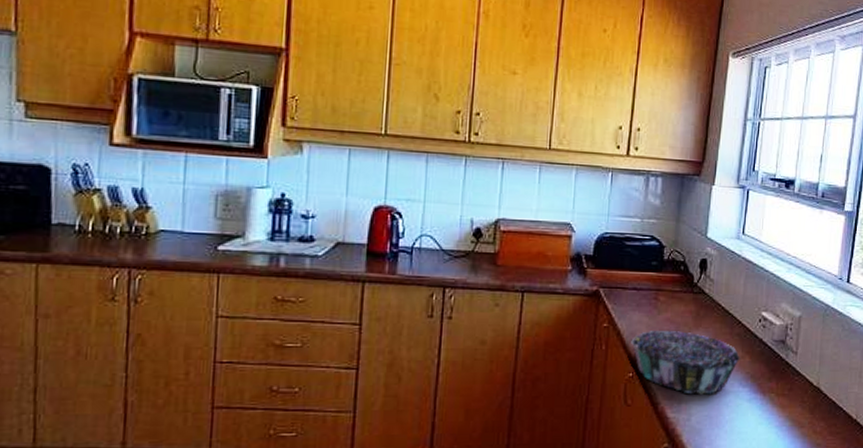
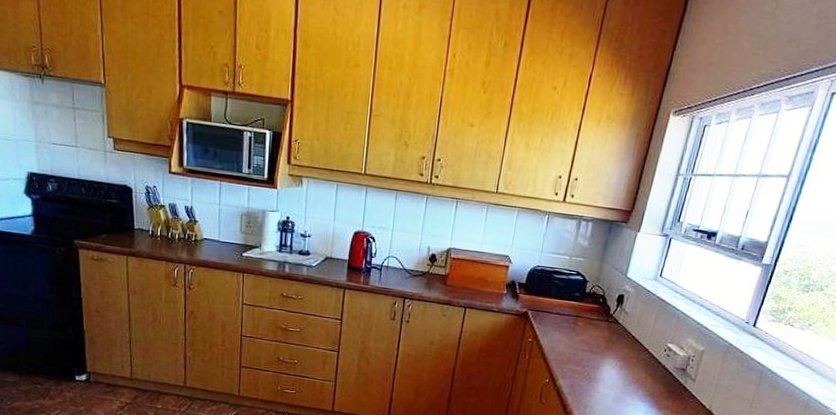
decorative bowl: present [631,331,741,395] -> none [550,348,644,404]

